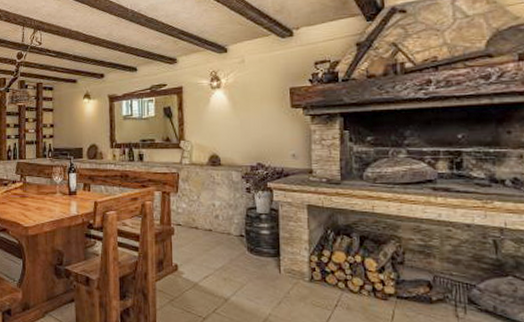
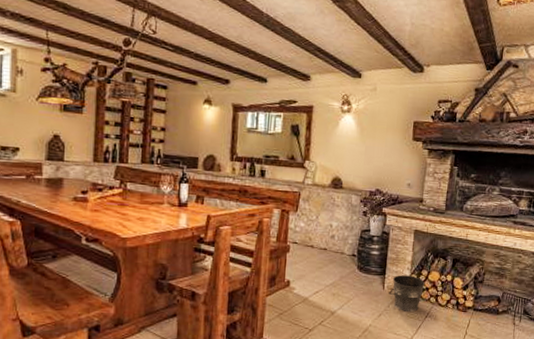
bucket: none [286,256,329,299] -> present [388,275,425,312]

